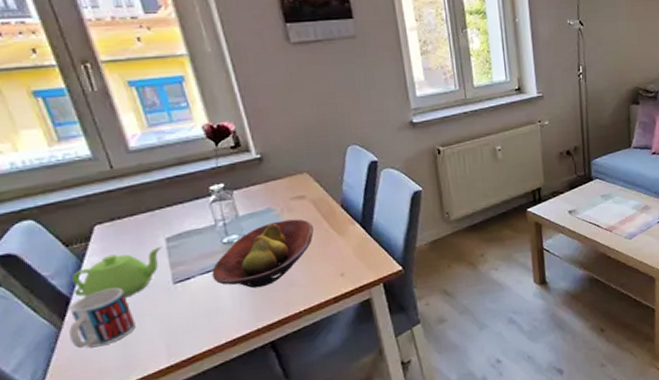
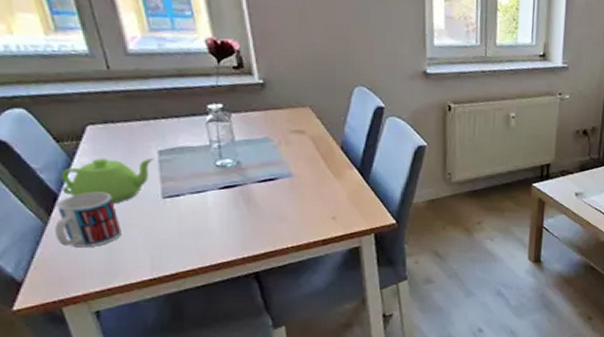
fruit bowl: present [212,219,314,289] -> none [202,152,309,217]

